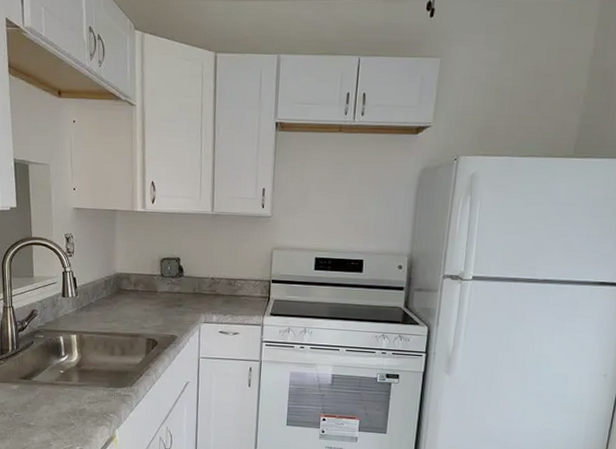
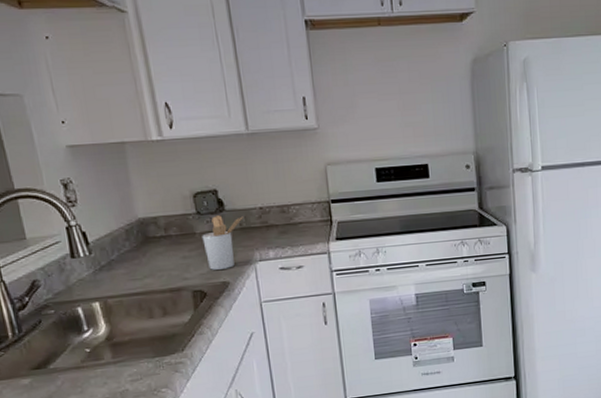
utensil holder: none [162,279,197,325] -> present [202,215,243,270]

